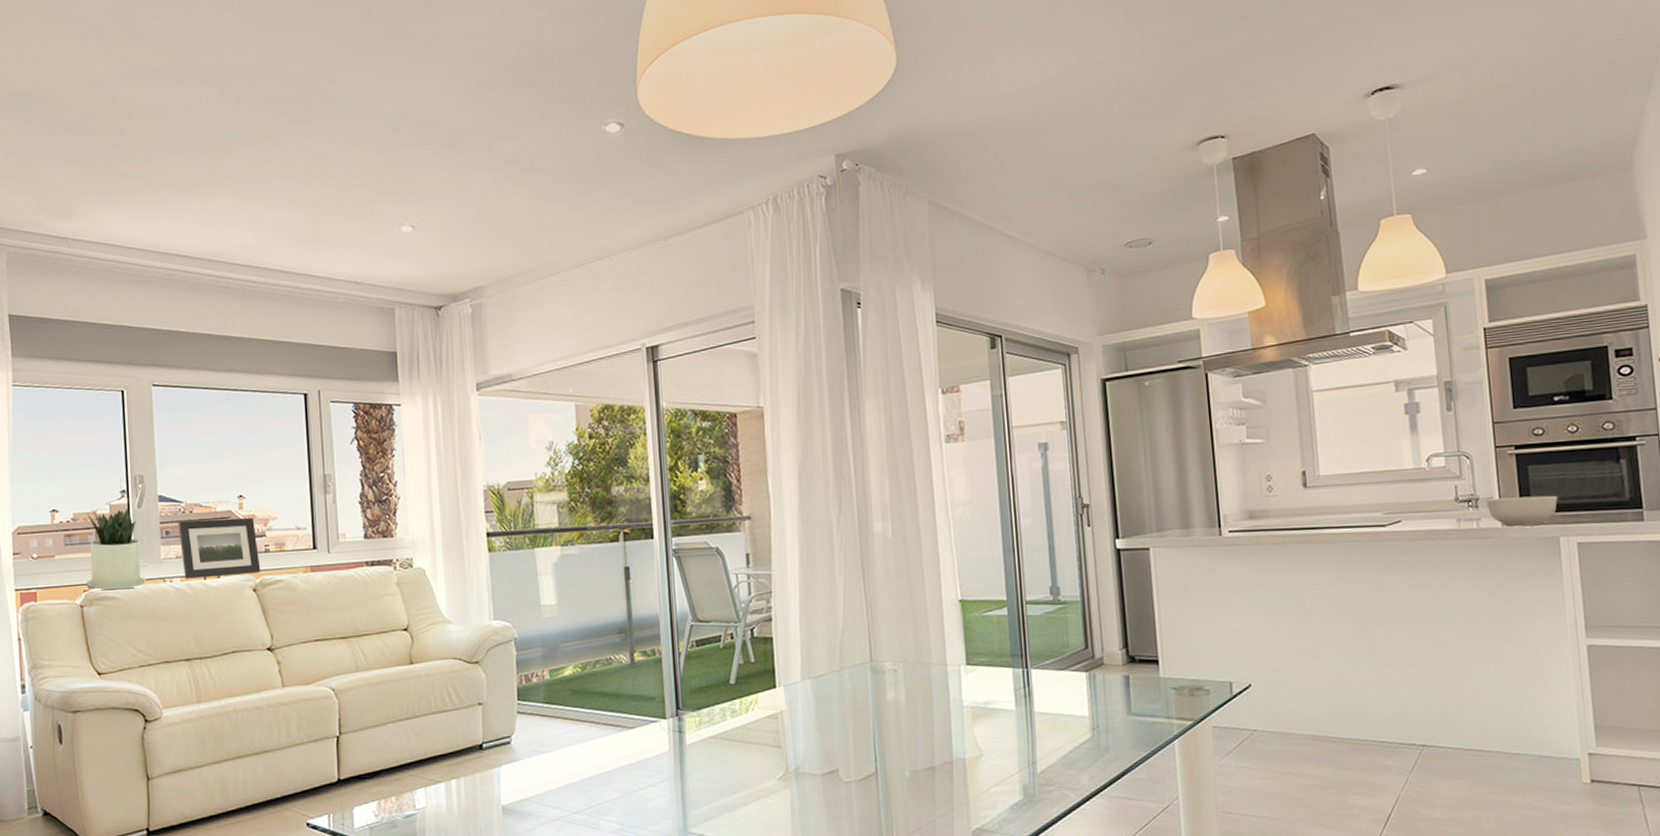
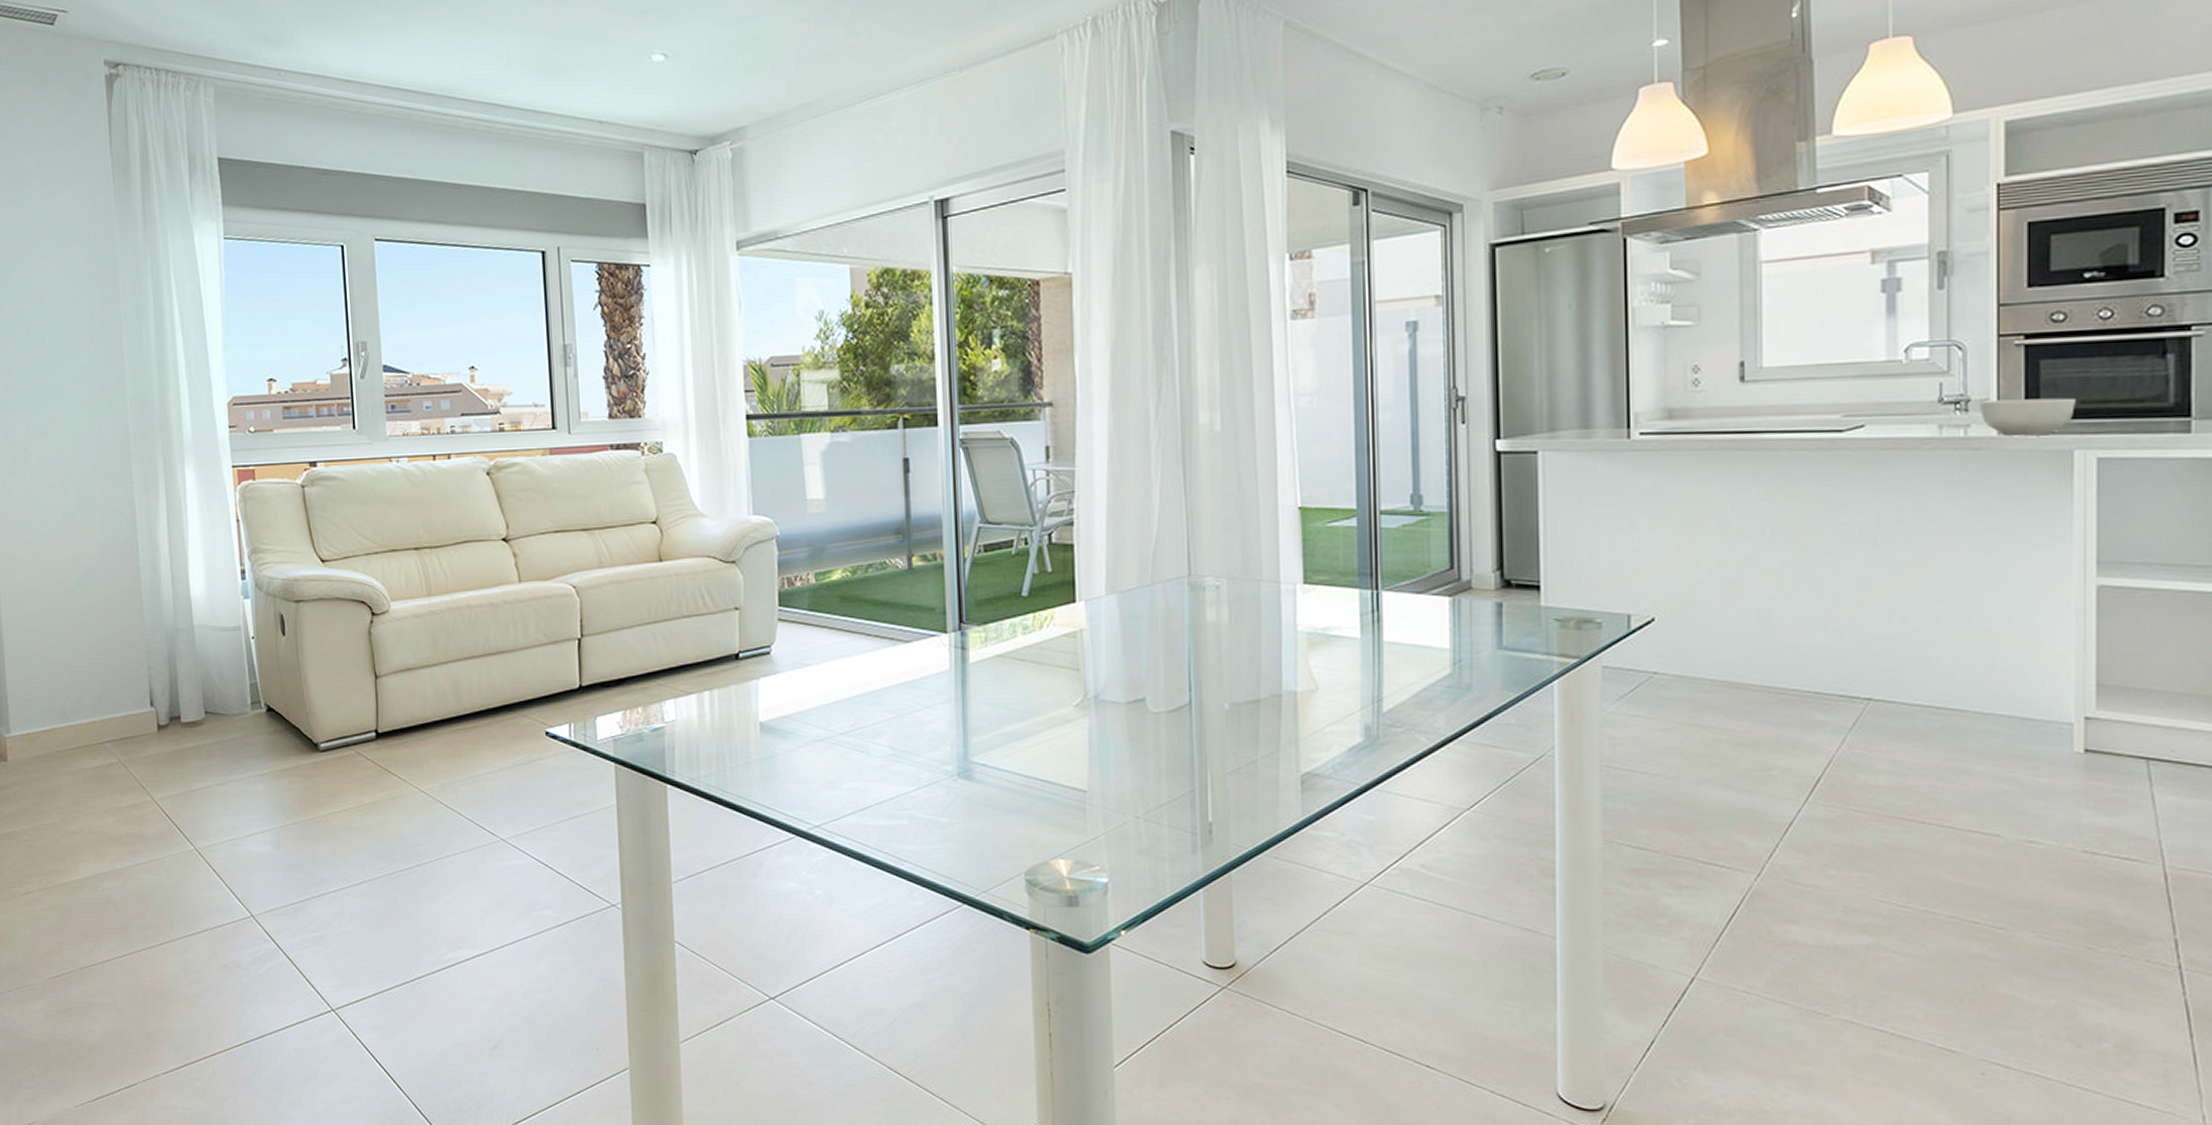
planter: present [86,507,146,591] -> none [306,377,370,470]
picture frame: present [178,517,261,579] -> none [404,391,495,459]

